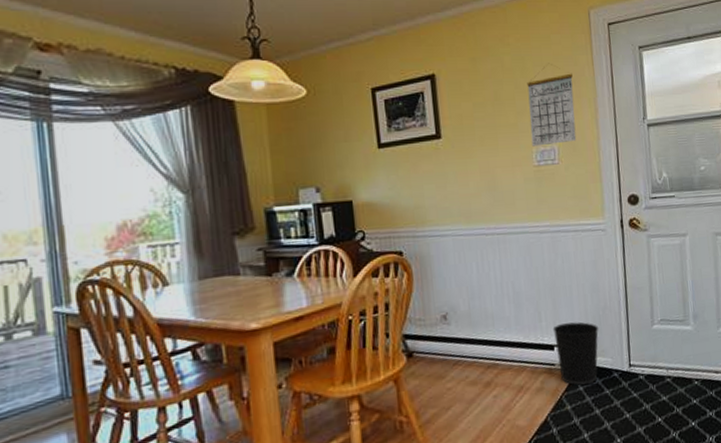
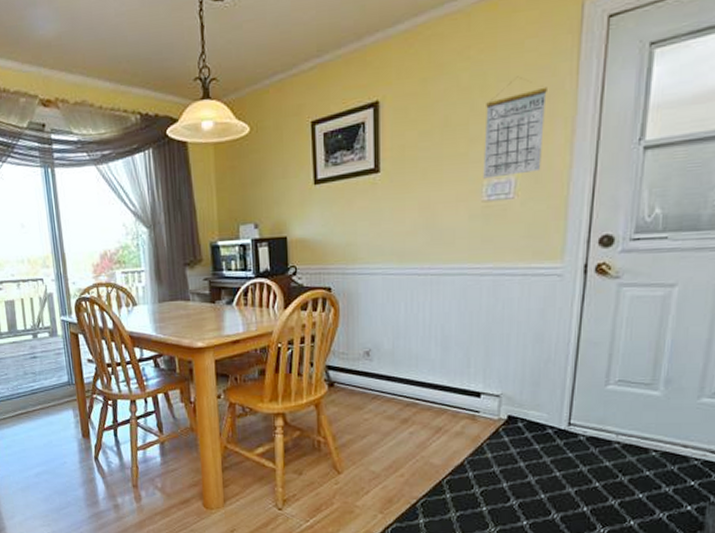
wastebasket: present [552,322,599,386] -> none [481,372,537,436]

